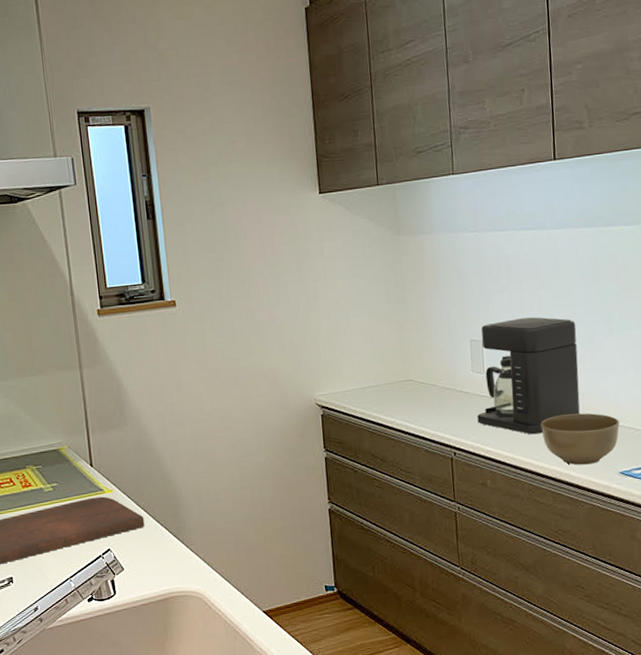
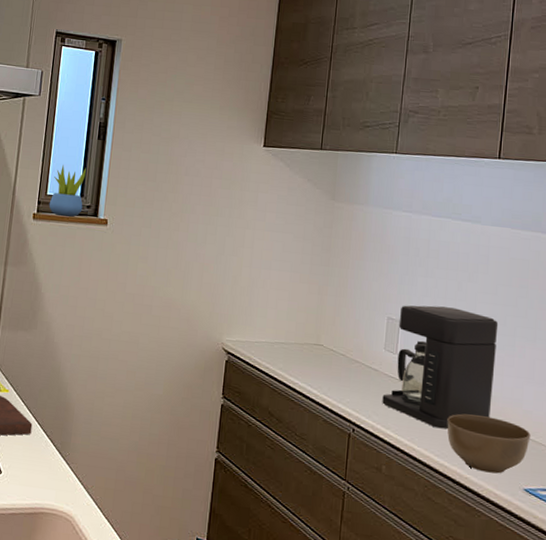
succulent plant: none [110,251,147,308] -> present [49,165,86,218]

